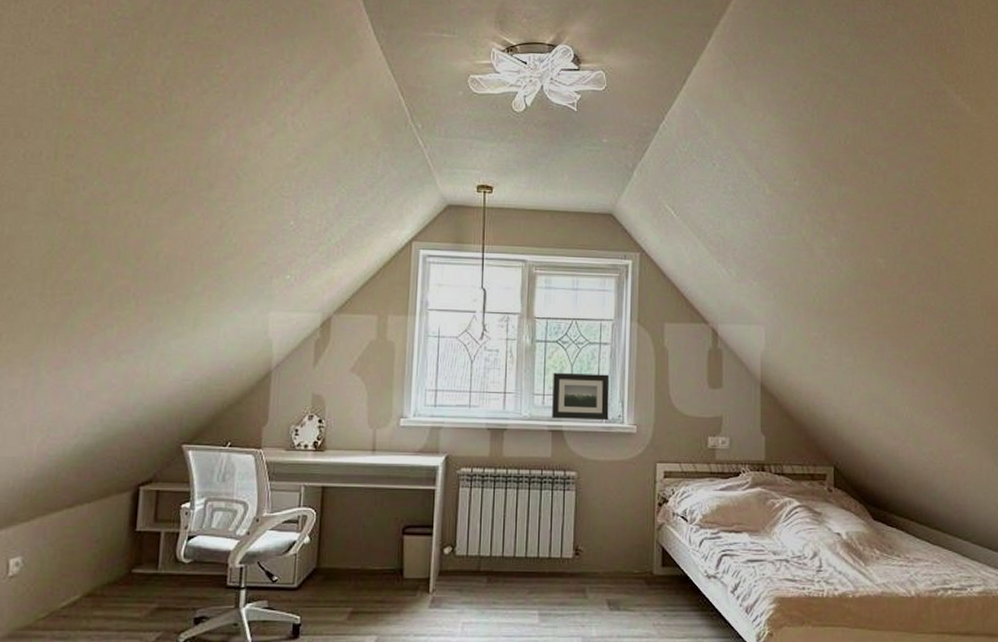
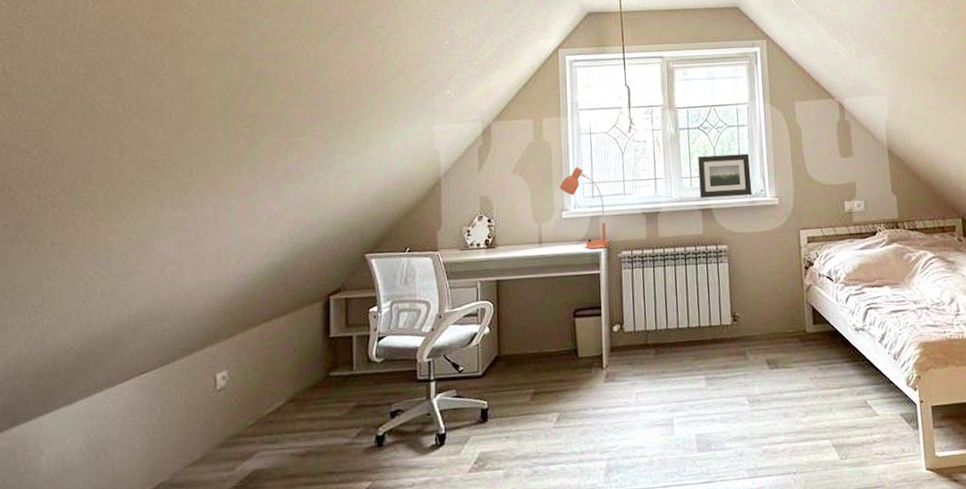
desk lamp: none [399,371,449,463] -> present [559,167,610,249]

